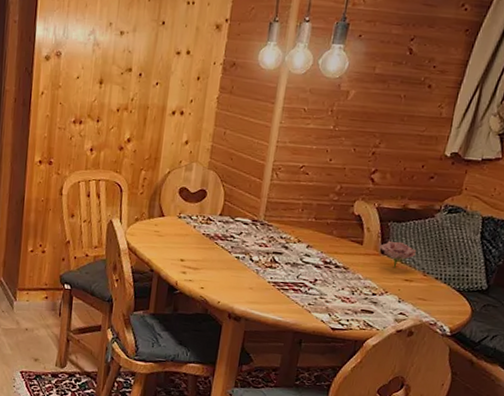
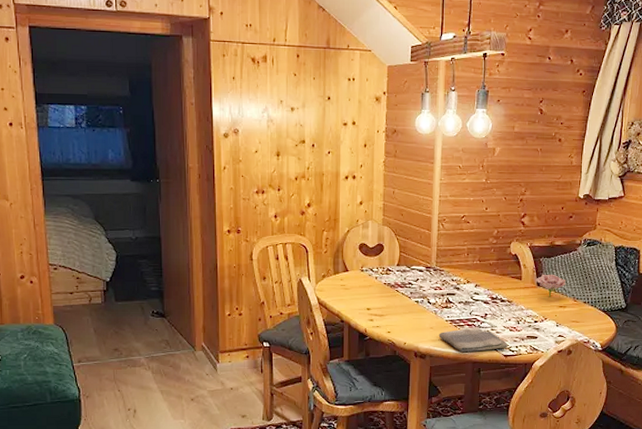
dish towel: none [258,292,337,321] -> present [438,327,508,352]

